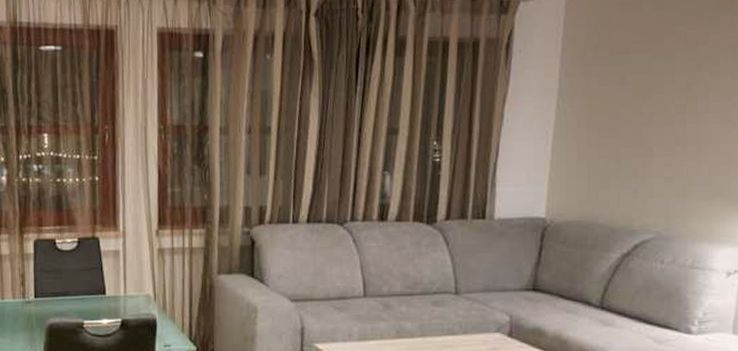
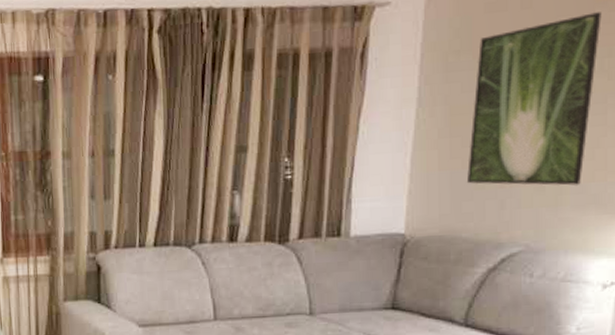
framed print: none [602,16,726,179] -> present [466,12,602,186]

